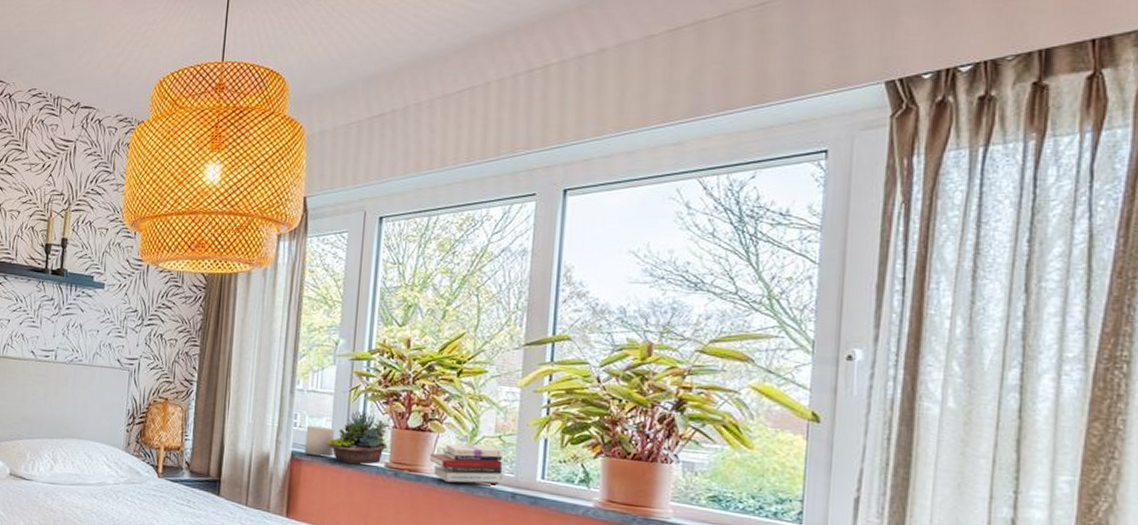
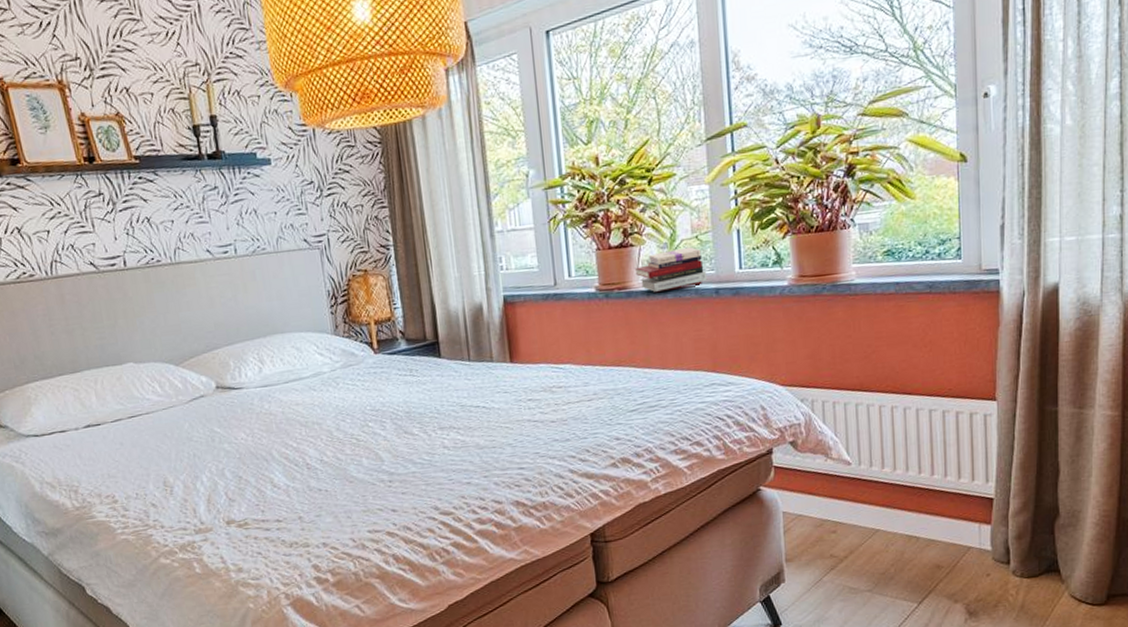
candle: present [304,426,336,457] -> none [513,263,543,296]
succulent planter: present [326,410,390,465] -> none [535,239,595,296]

